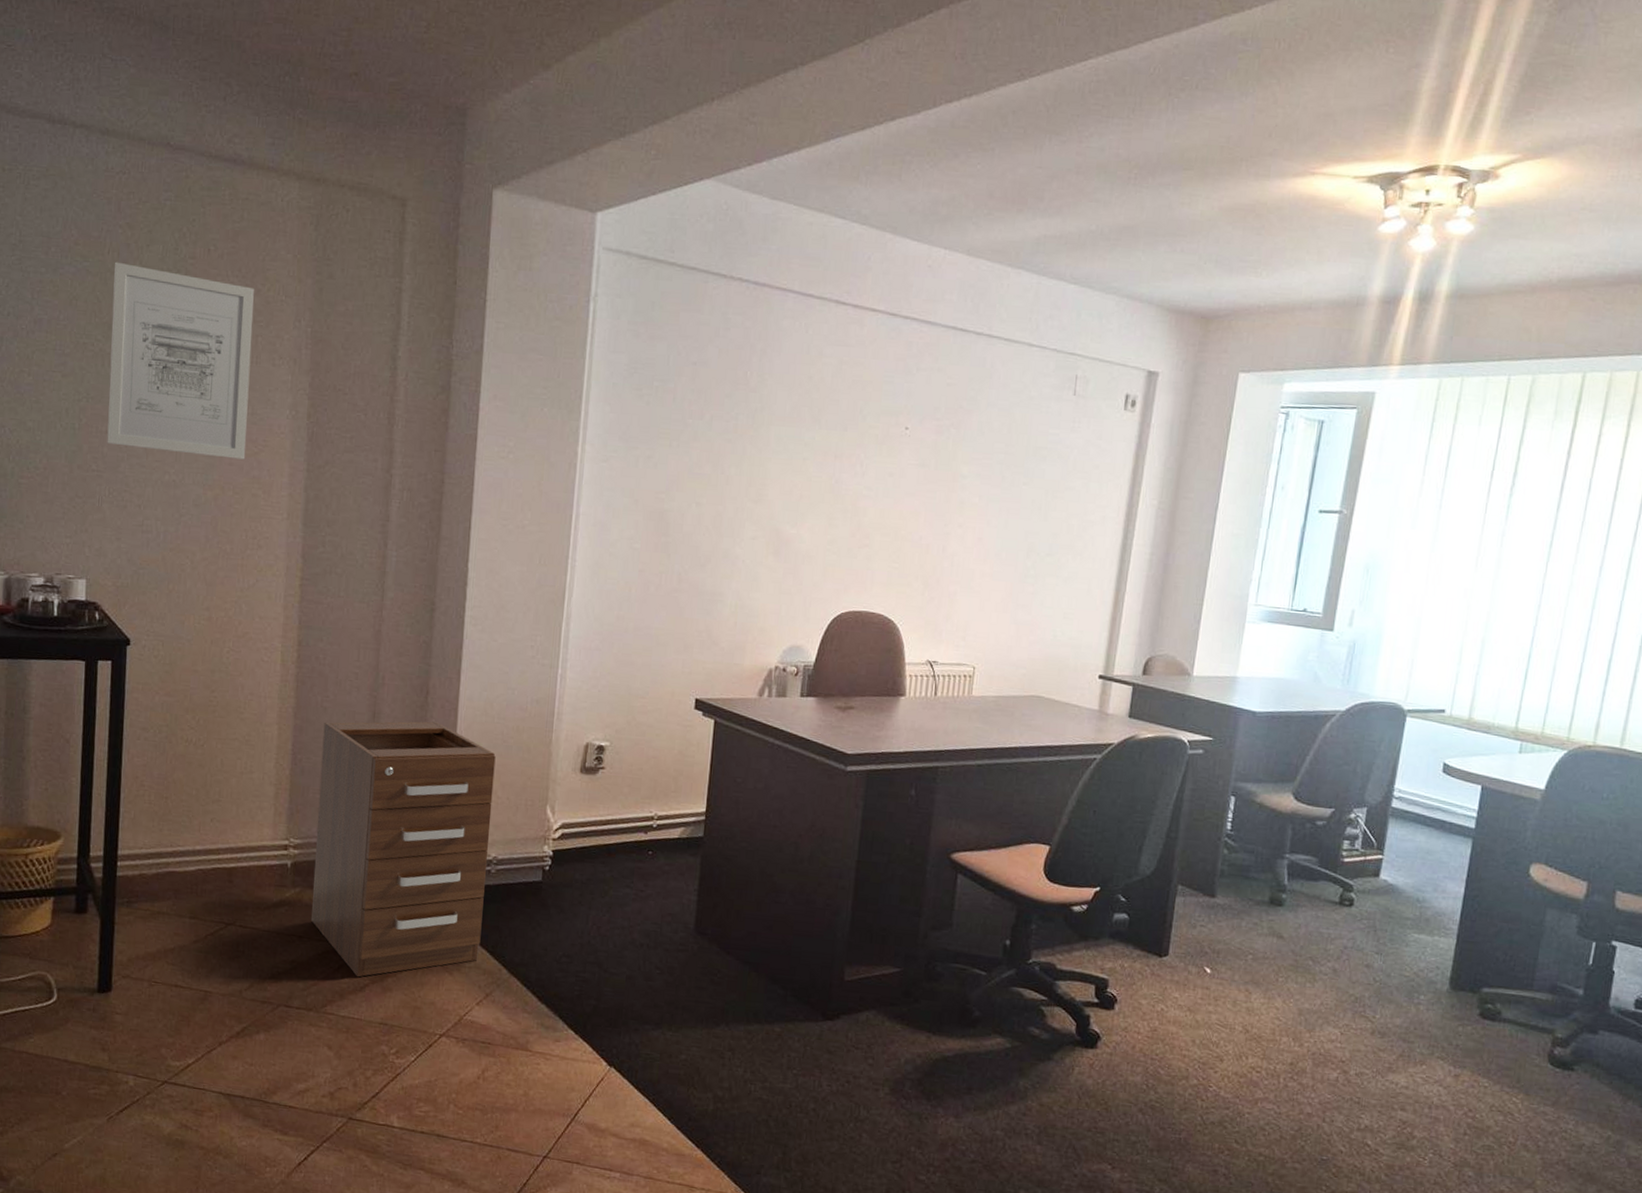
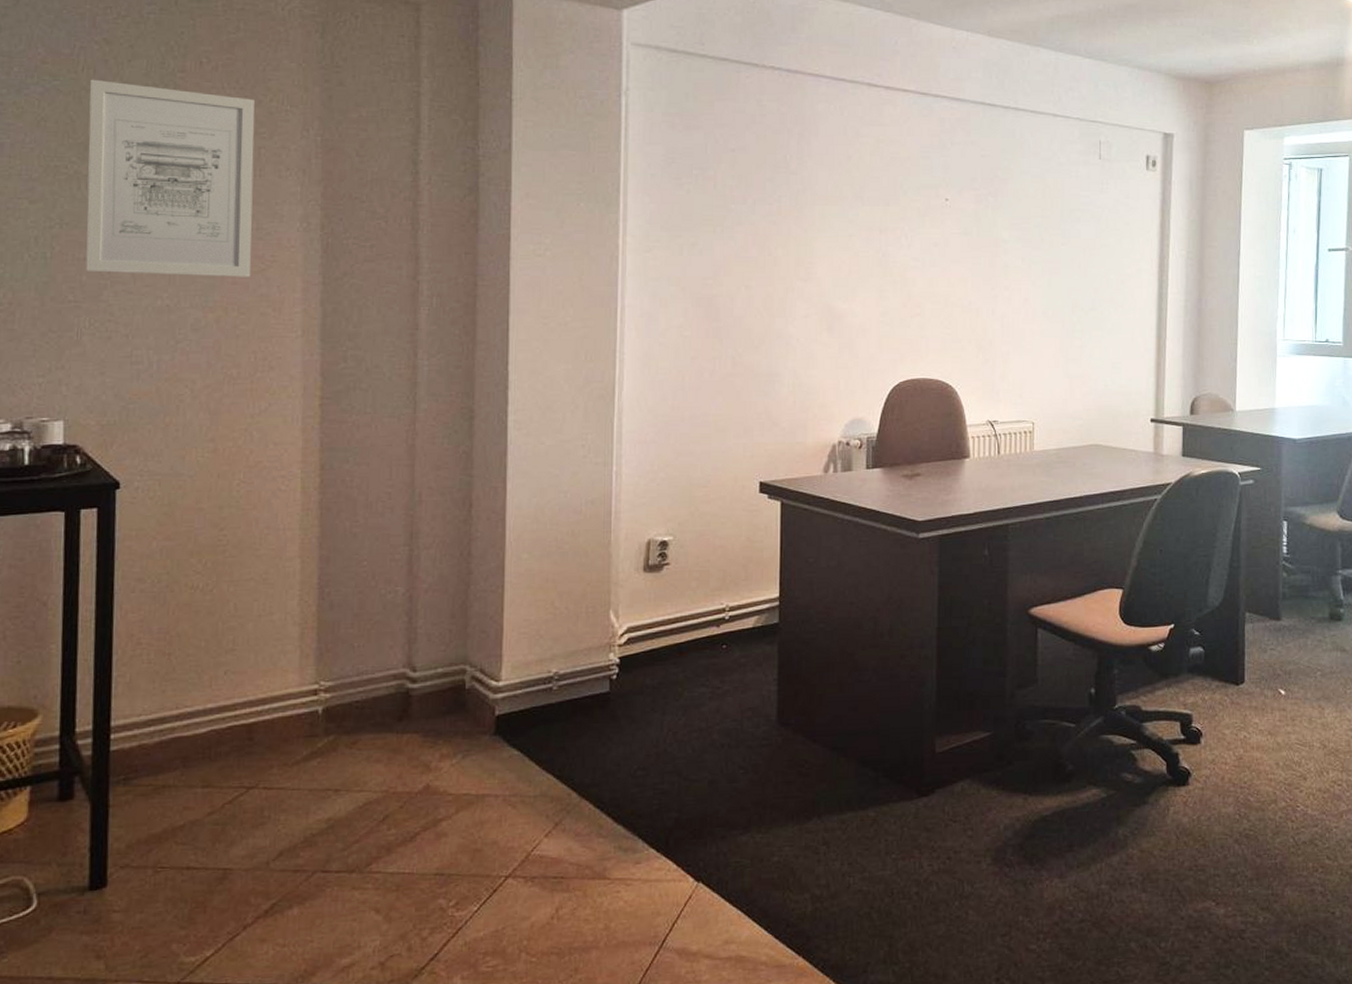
filing cabinet: present [310,721,496,978] -> none [348,535,551,826]

